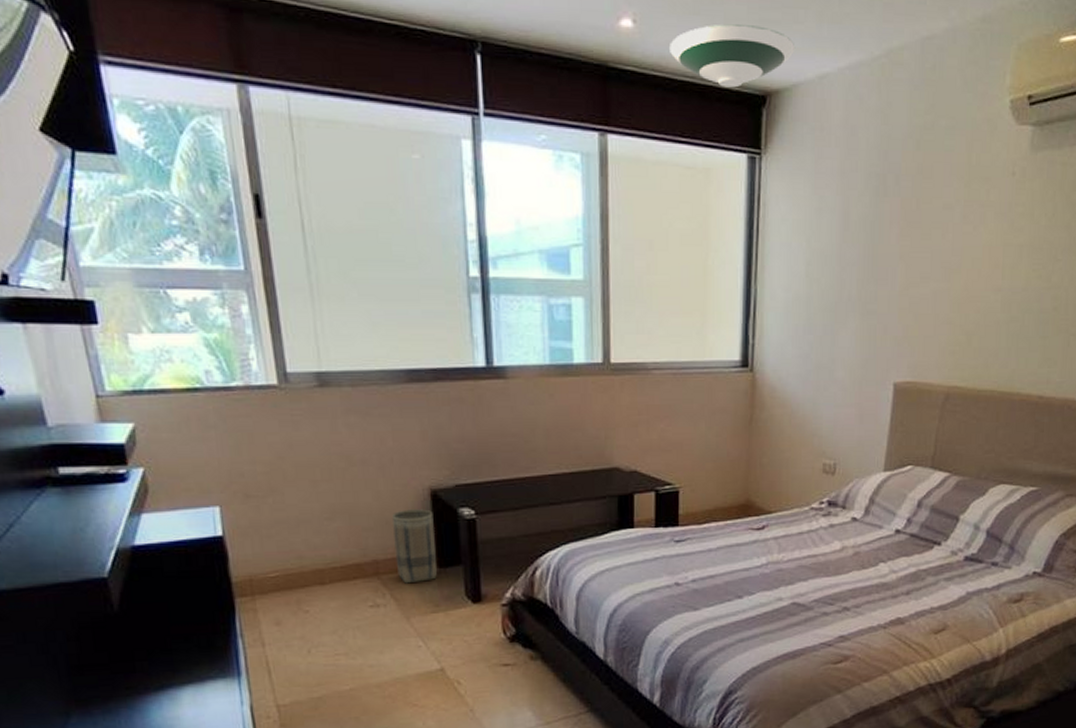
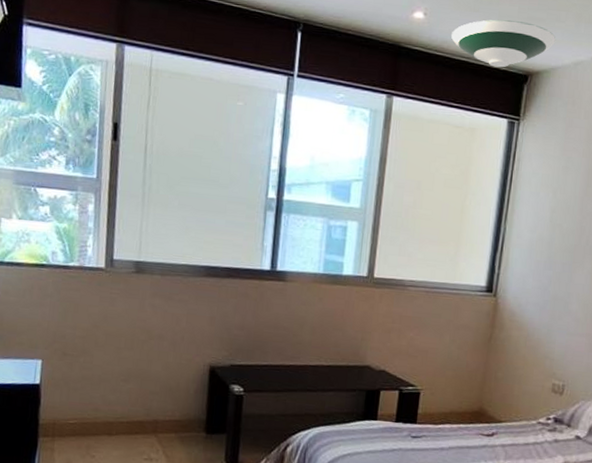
basket: present [393,509,437,584] -> none [172,380,209,444]

